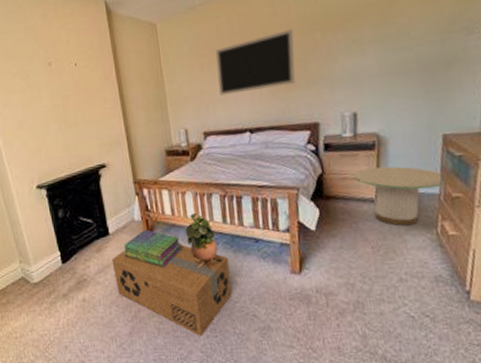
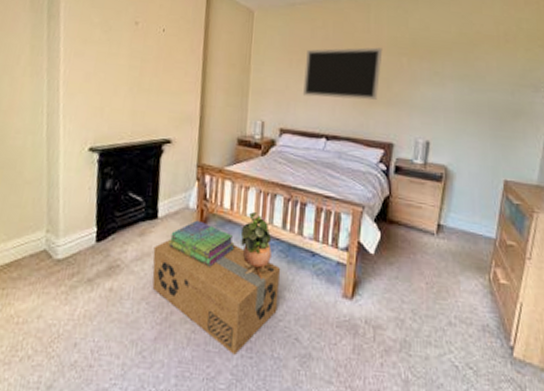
side table: present [353,166,442,226] -> none [418,199,499,267]

